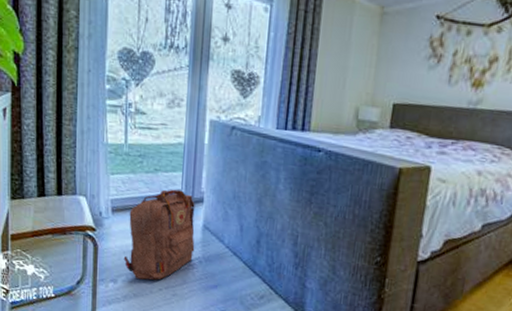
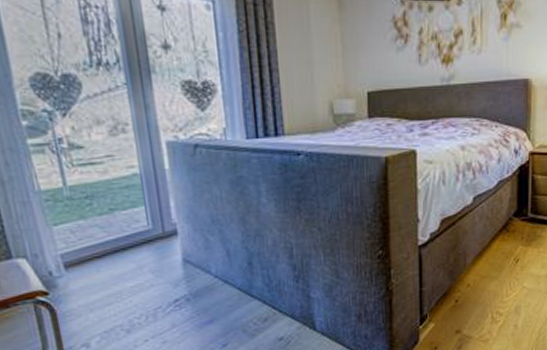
backpack: present [123,189,195,280] -> none [87,226,179,336]

